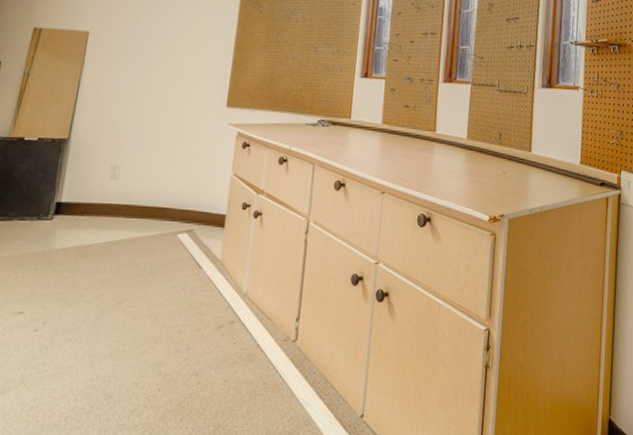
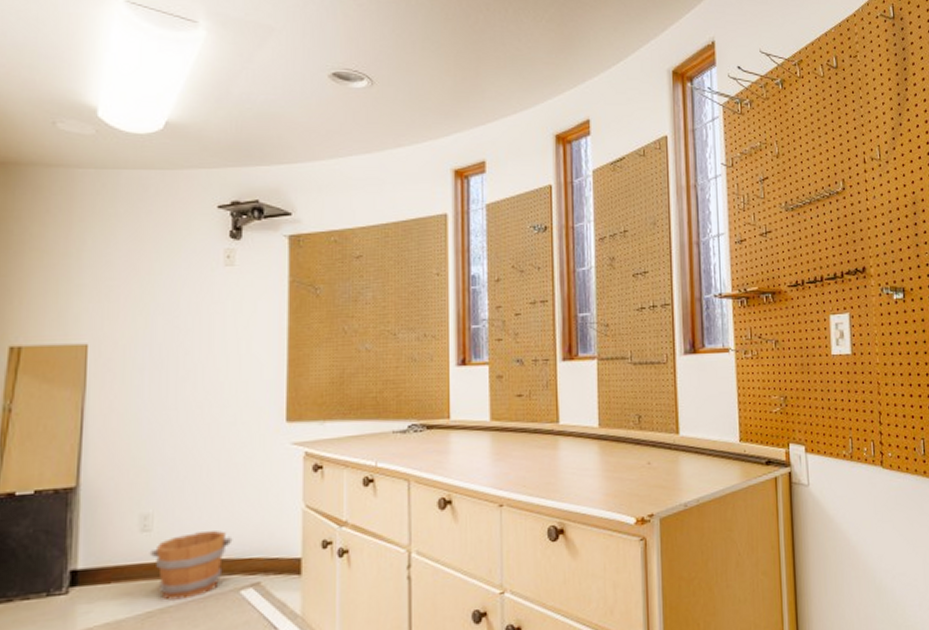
bucket: none [114,185,177,235] -> present [149,531,233,600]

